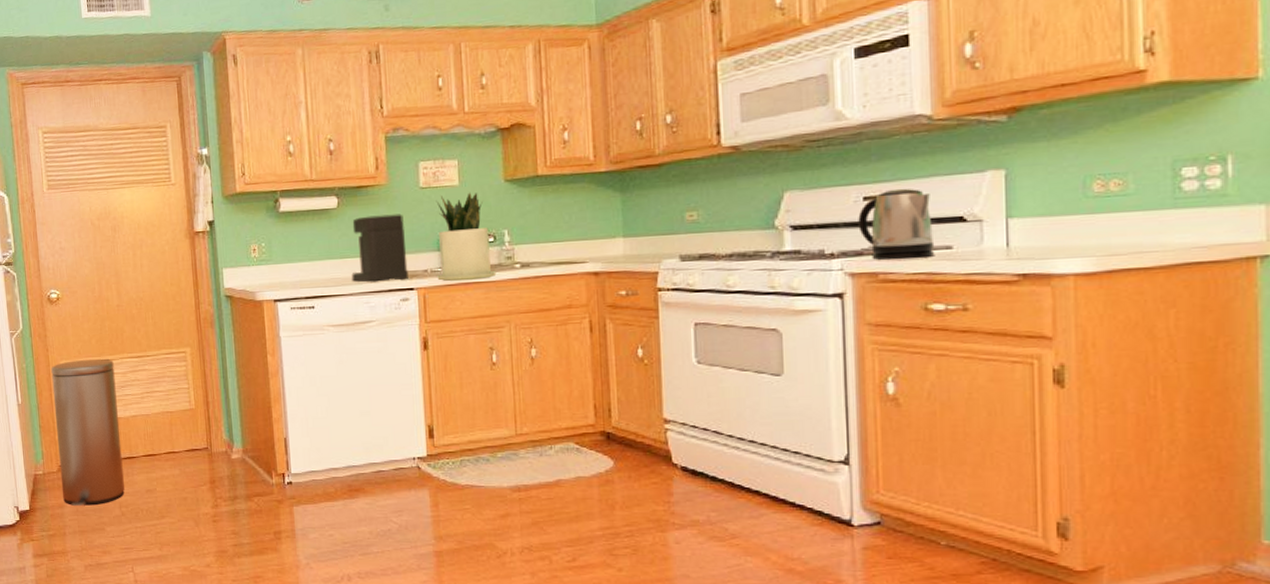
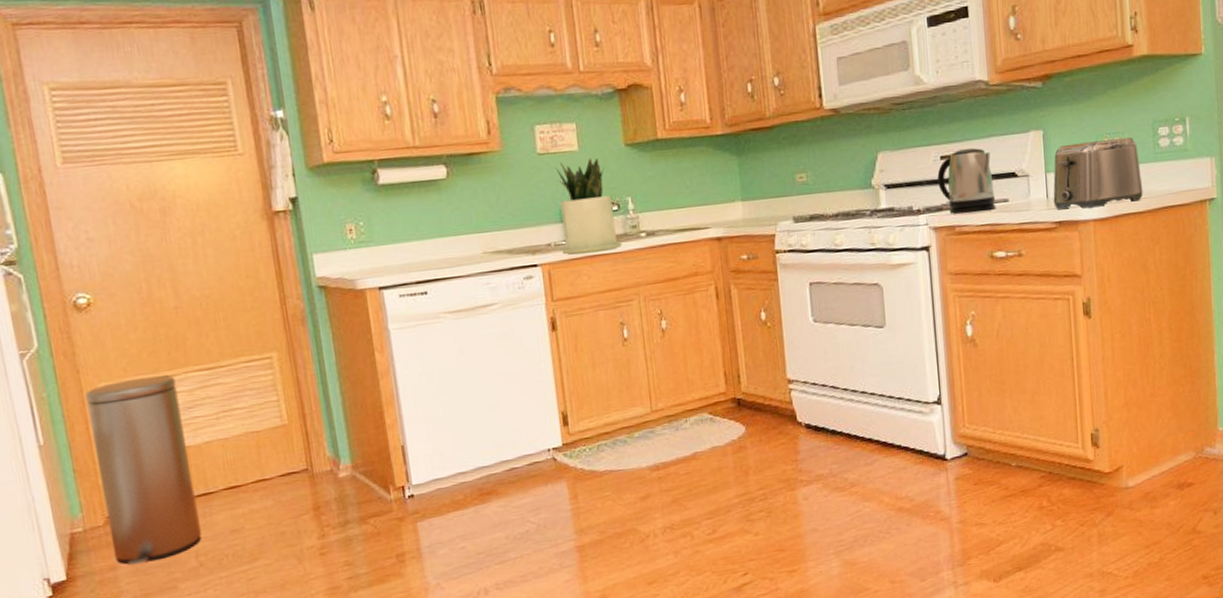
coffee maker: present [351,214,408,284] -> none [465,183,531,262]
toaster: none [1016,179,1153,262] -> present [1053,137,1143,210]

